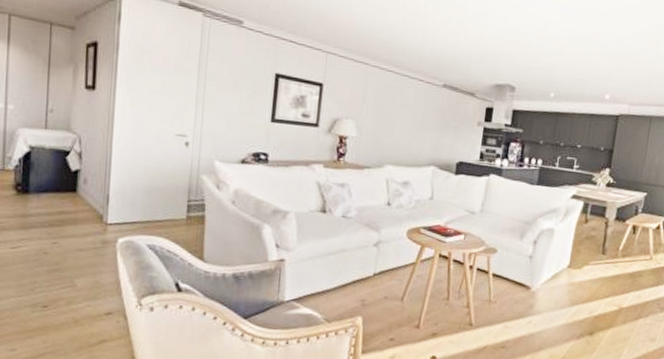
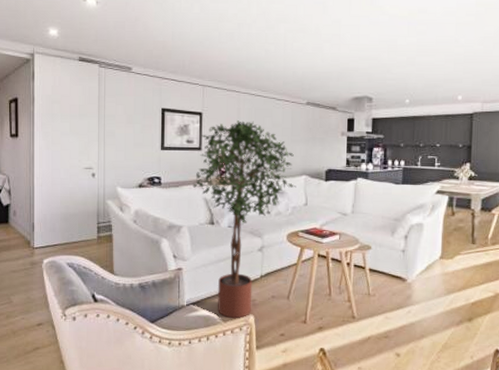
potted tree: none [305,97,423,319] -> present [193,120,296,318]

